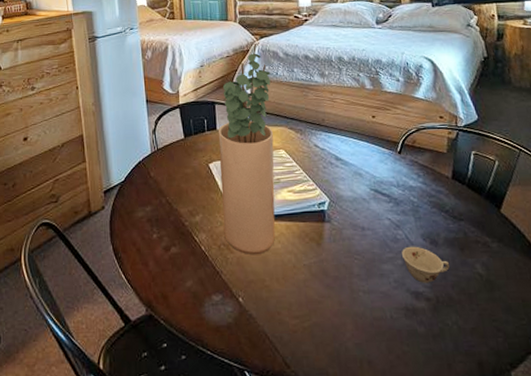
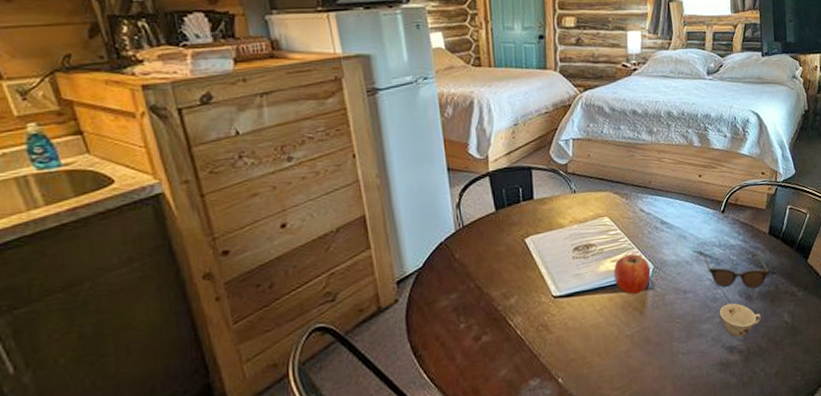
vase: present [218,43,276,254] -> none [535,96,598,333]
fruit: none [290,185,327,225] -> present [613,253,651,294]
sunglasses: none [376,190,456,234] -> present [699,251,769,289]

